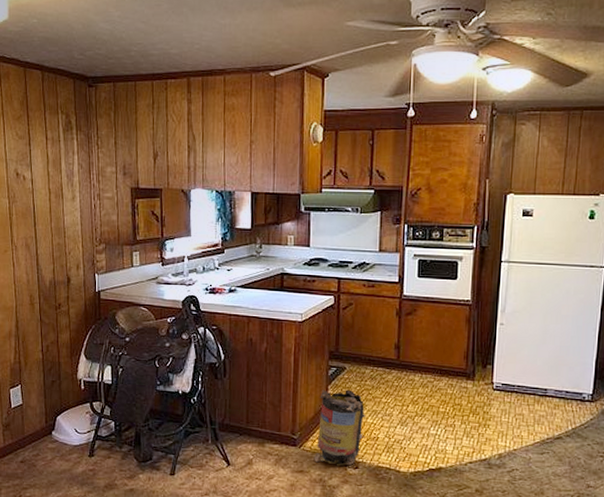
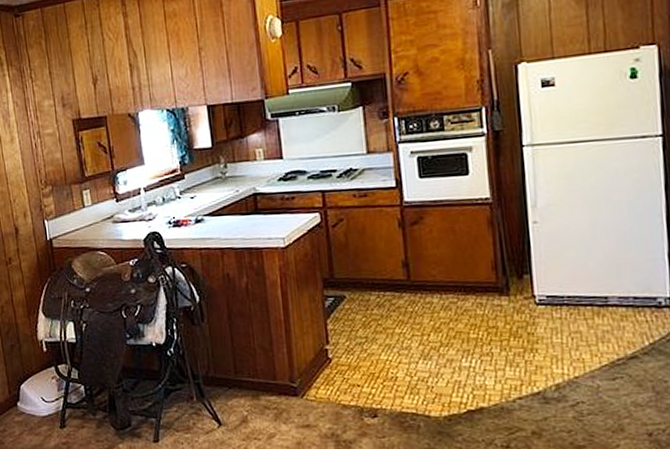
trash can: present [314,390,368,466] -> none [318,322,384,415]

